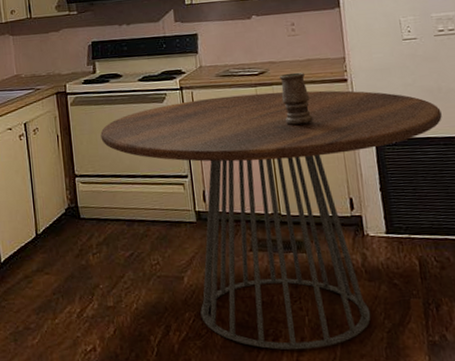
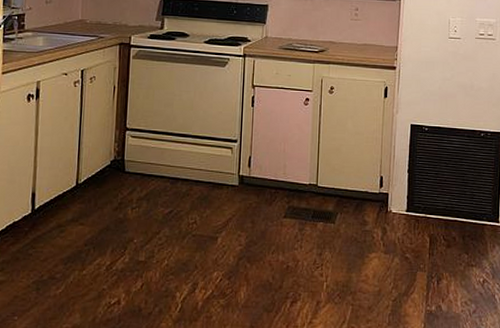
dining table: present [100,90,442,350] -> none [158,68,470,313]
vase: present [279,72,313,126] -> none [335,54,361,105]

